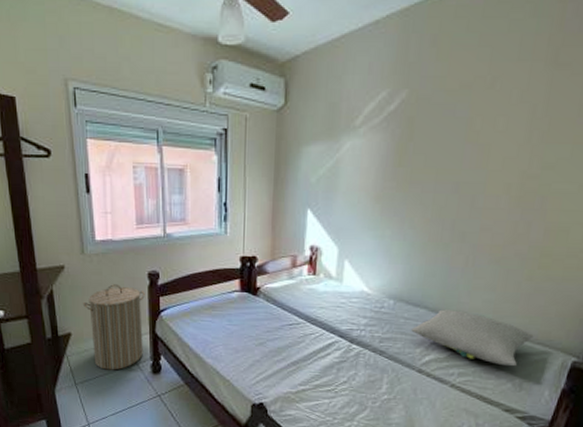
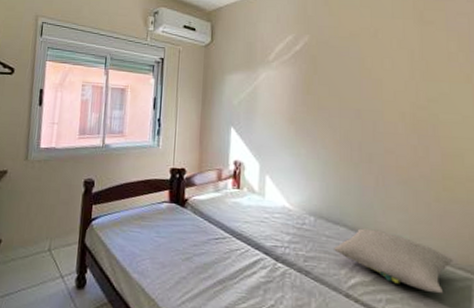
laundry hamper: present [82,284,145,370] -> none [17,190,79,284]

